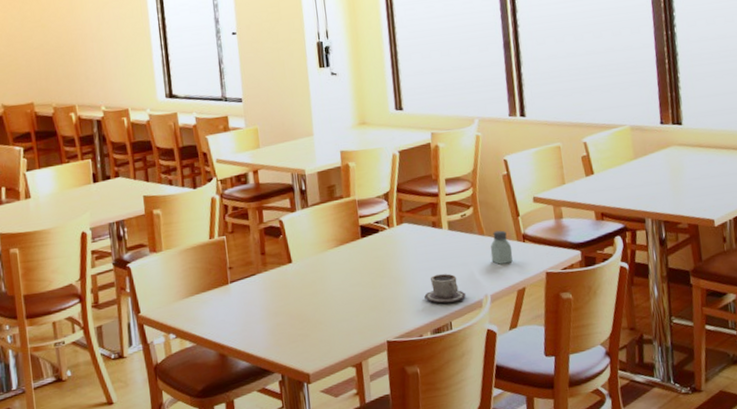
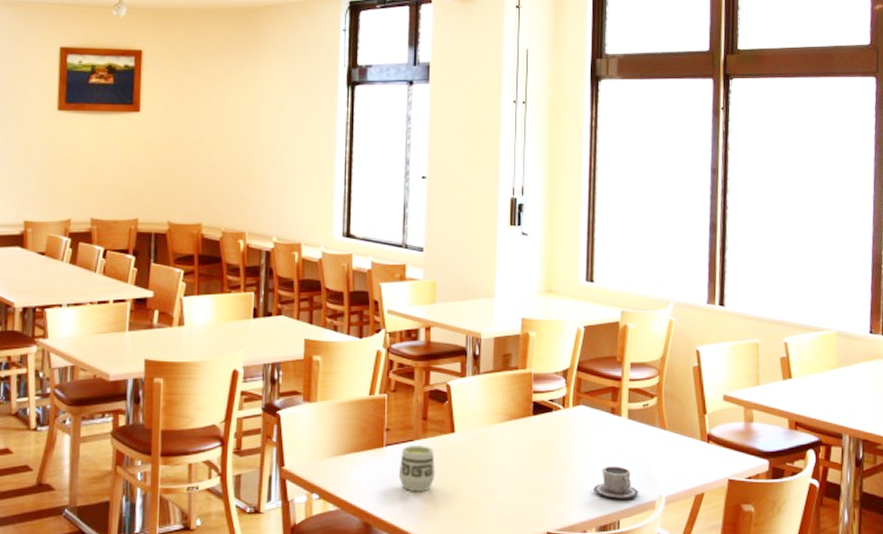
cup: none [245,278,279,321] -> present [398,446,435,492]
saltshaker: present [490,230,513,265] -> none [670,426,695,464]

